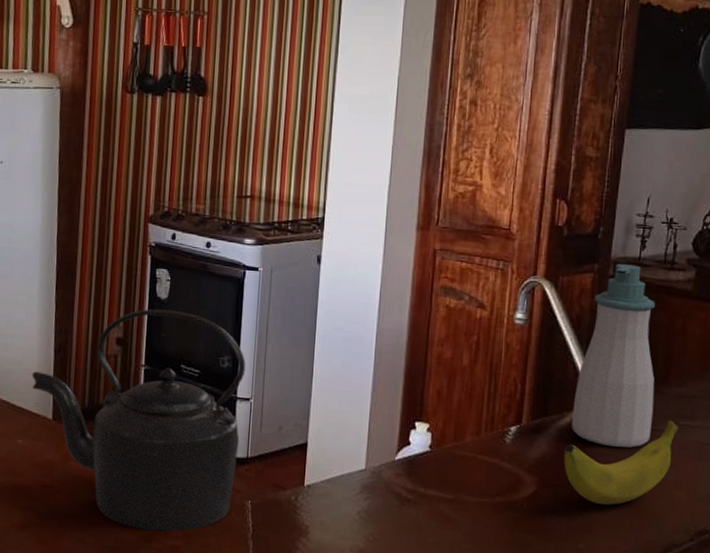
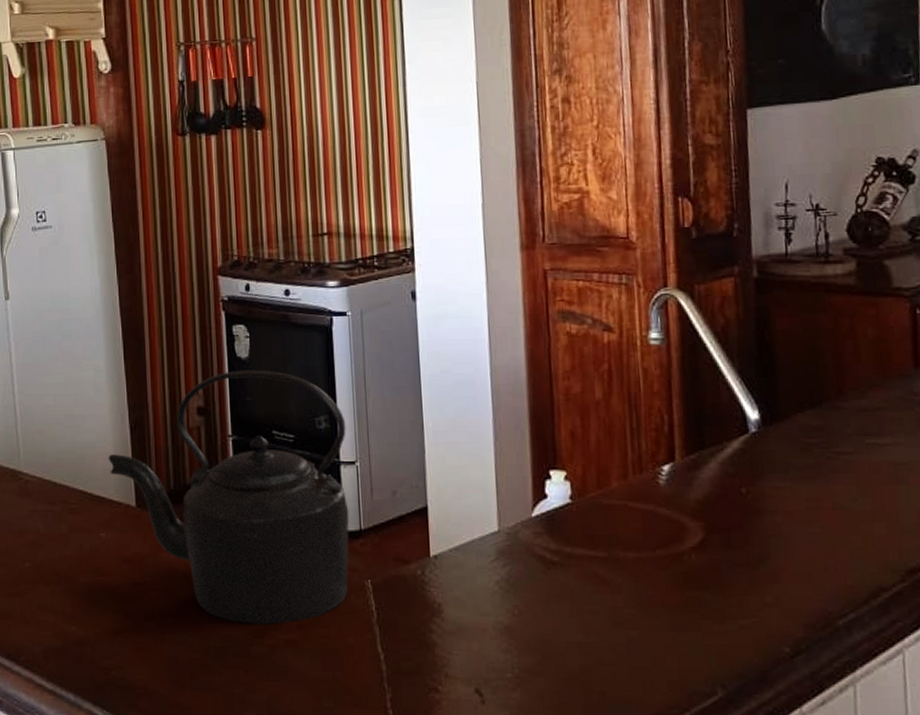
banana: present [563,420,679,505] -> none [730,440,866,547]
soap bottle: present [572,264,655,448] -> none [733,262,833,478]

